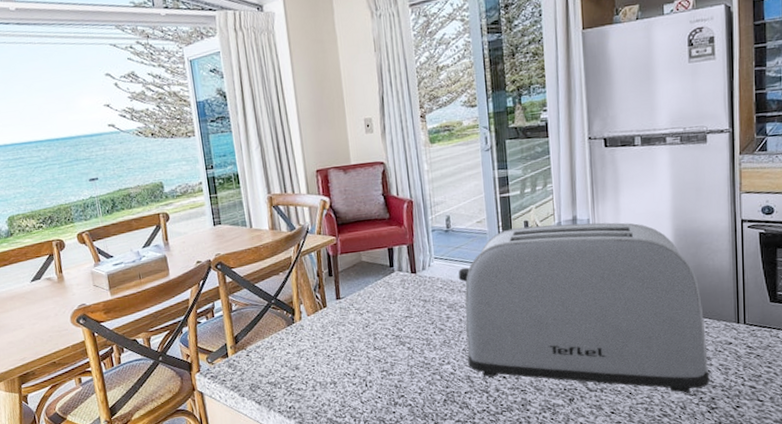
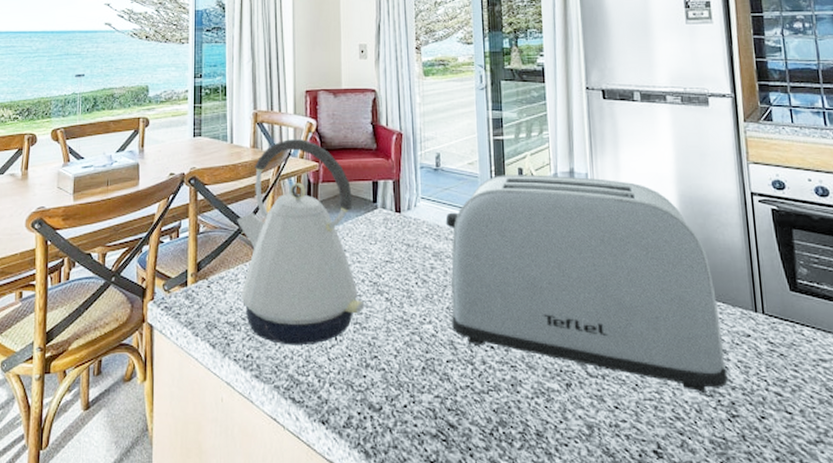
kettle: none [264,216,389,395] -> present [236,139,364,346]

